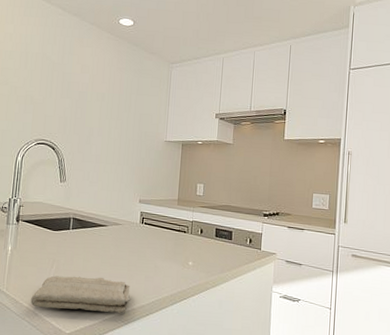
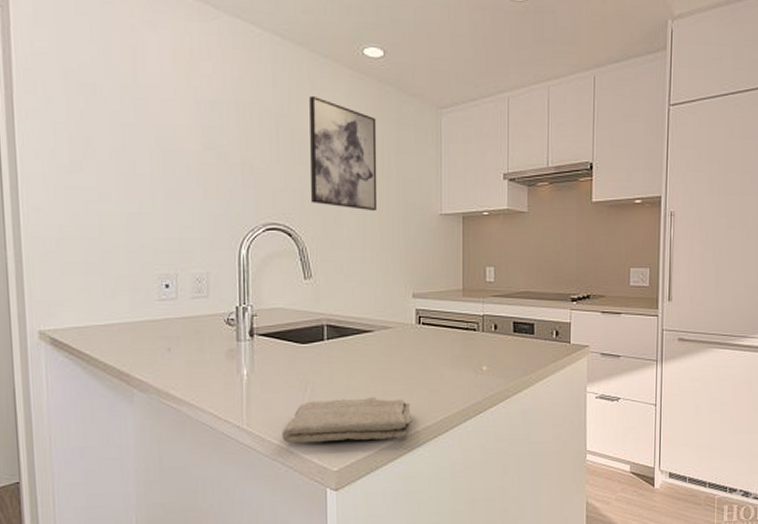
wall art: none [71,50,124,136] -> present [309,95,378,212]

